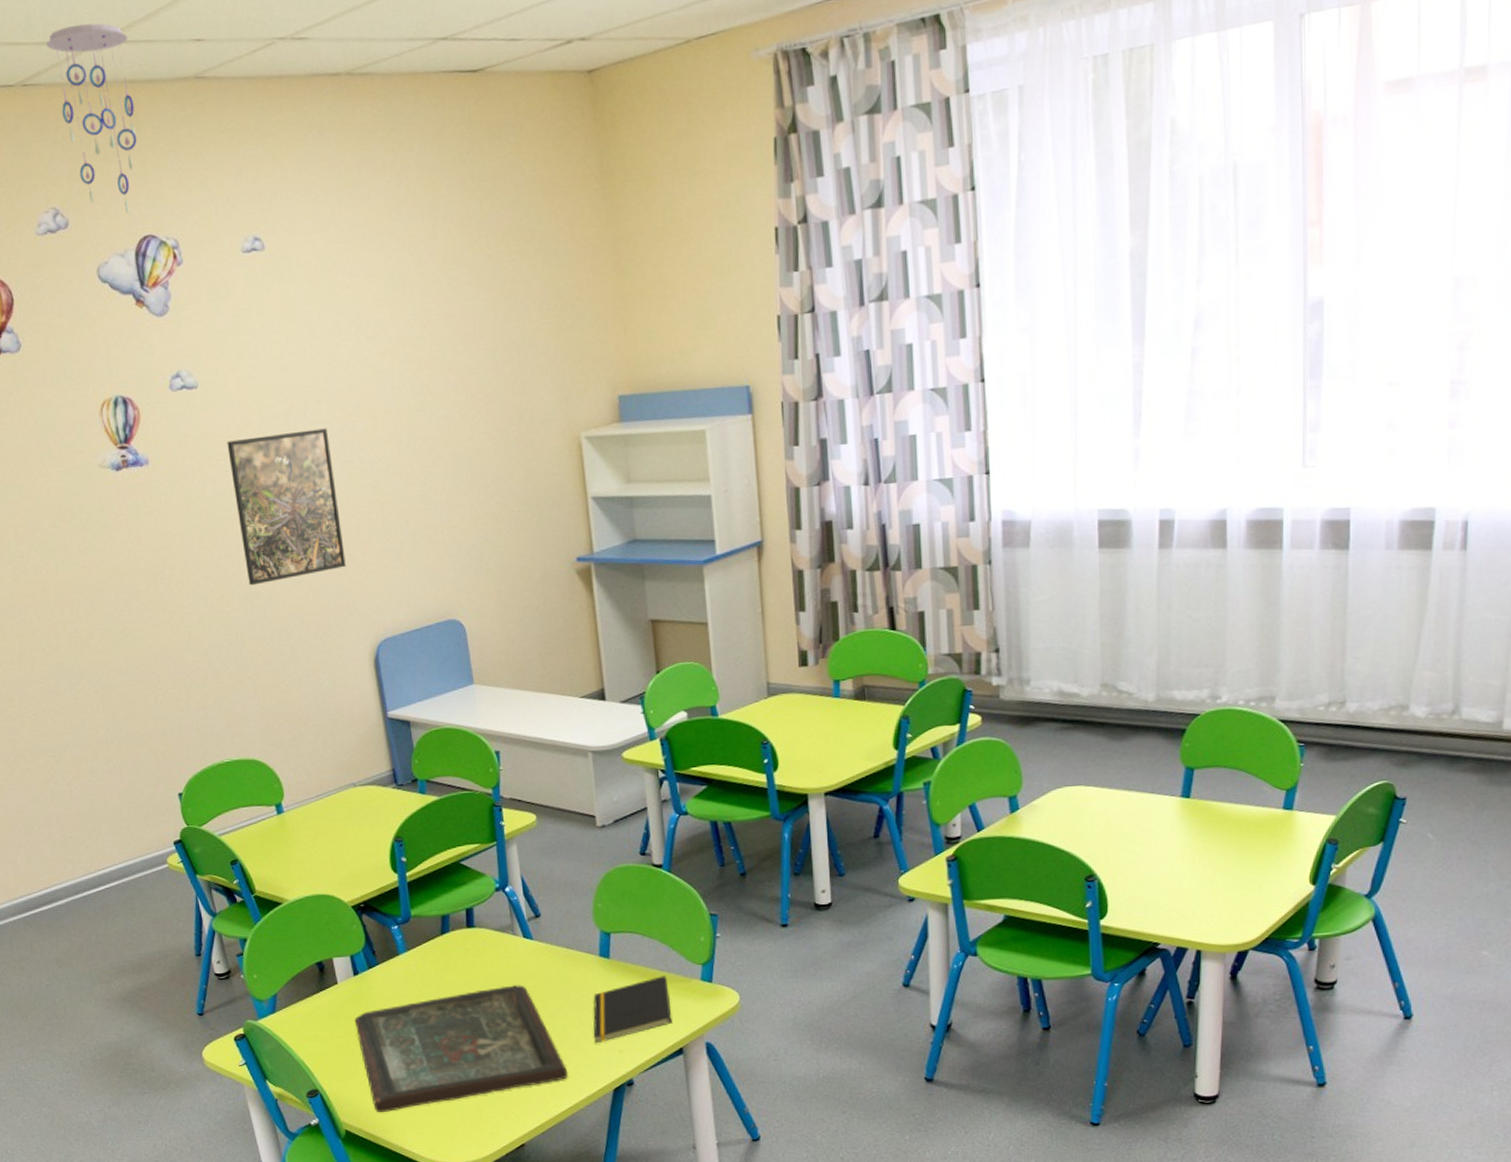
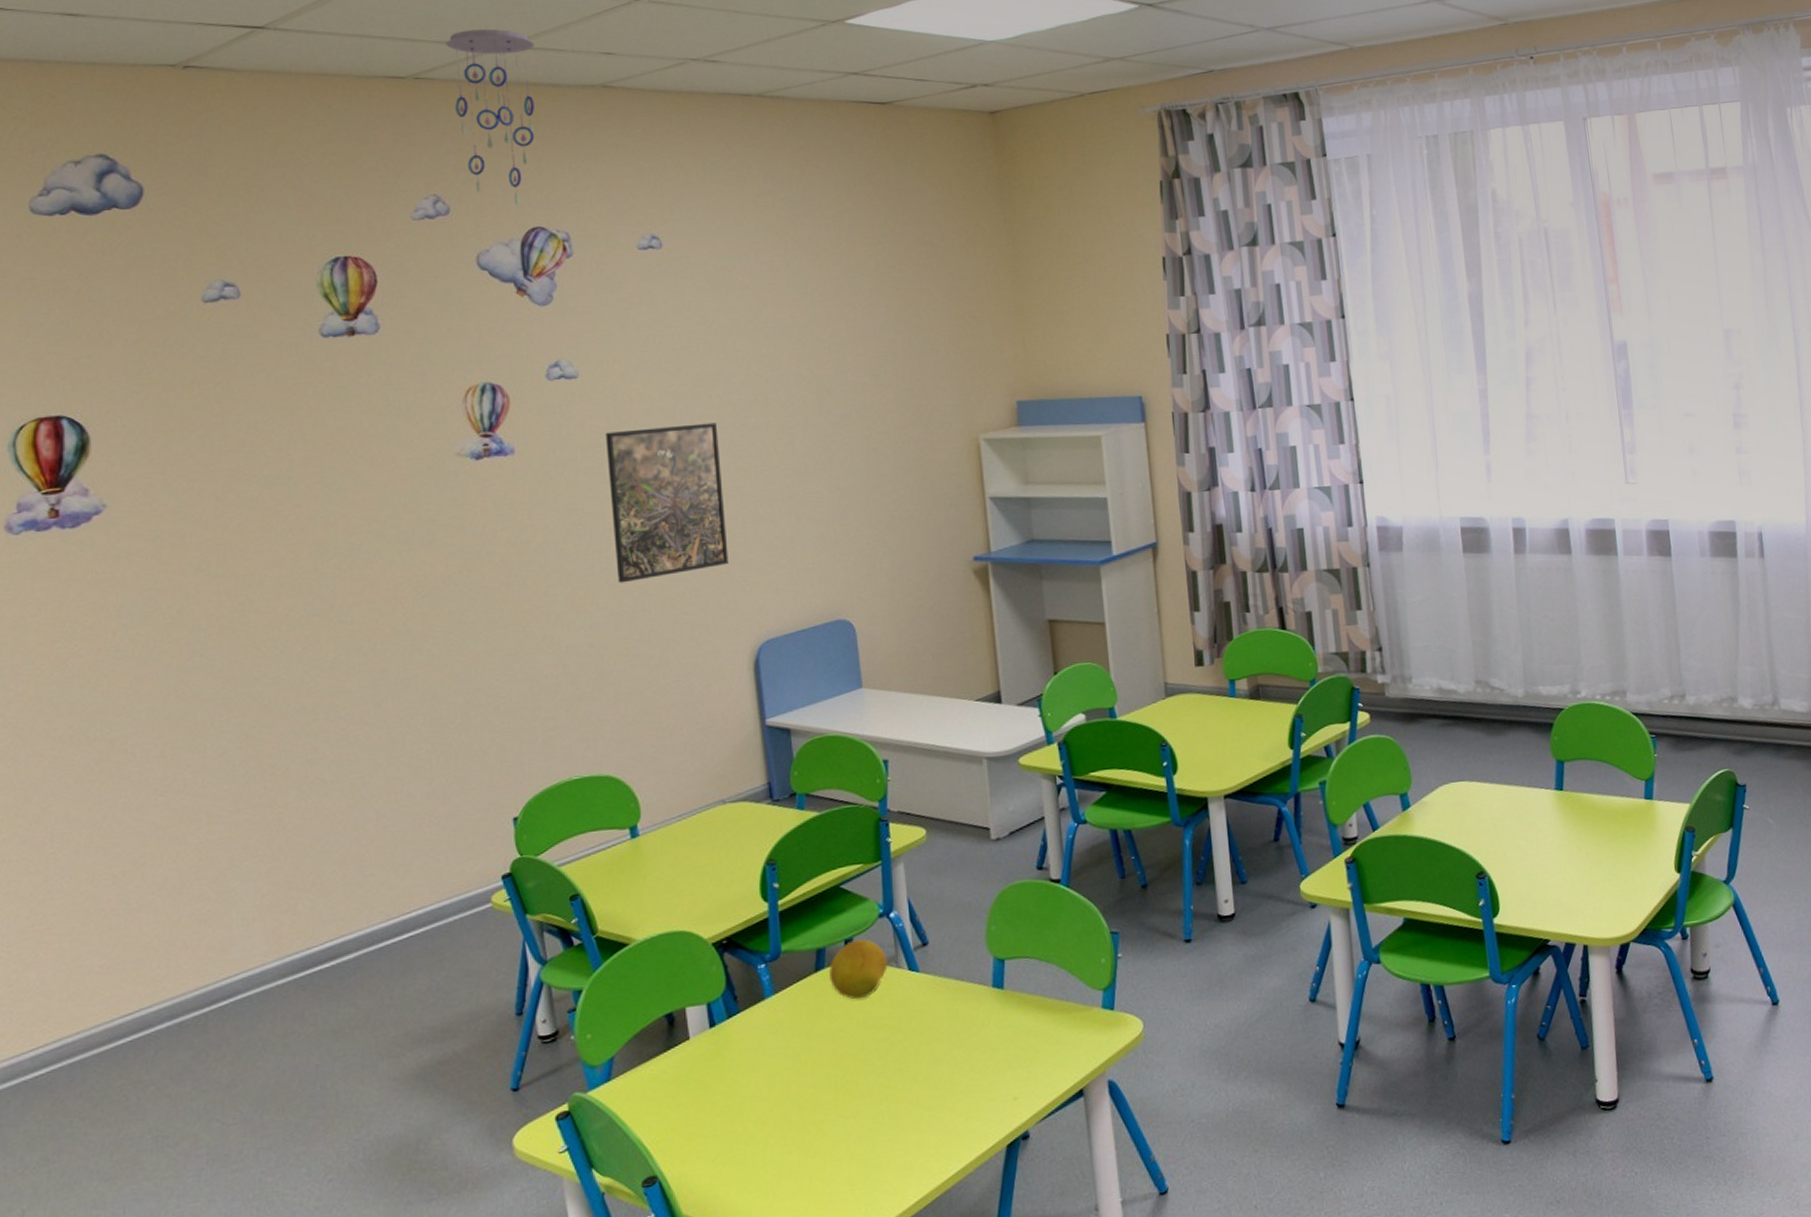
board game: present [354,985,568,1112] -> none [707,1026,956,1199]
fruit: none [453,909,505,960] -> present [829,939,888,1000]
notepad: present [593,976,672,1043] -> none [984,1005,1072,1090]

